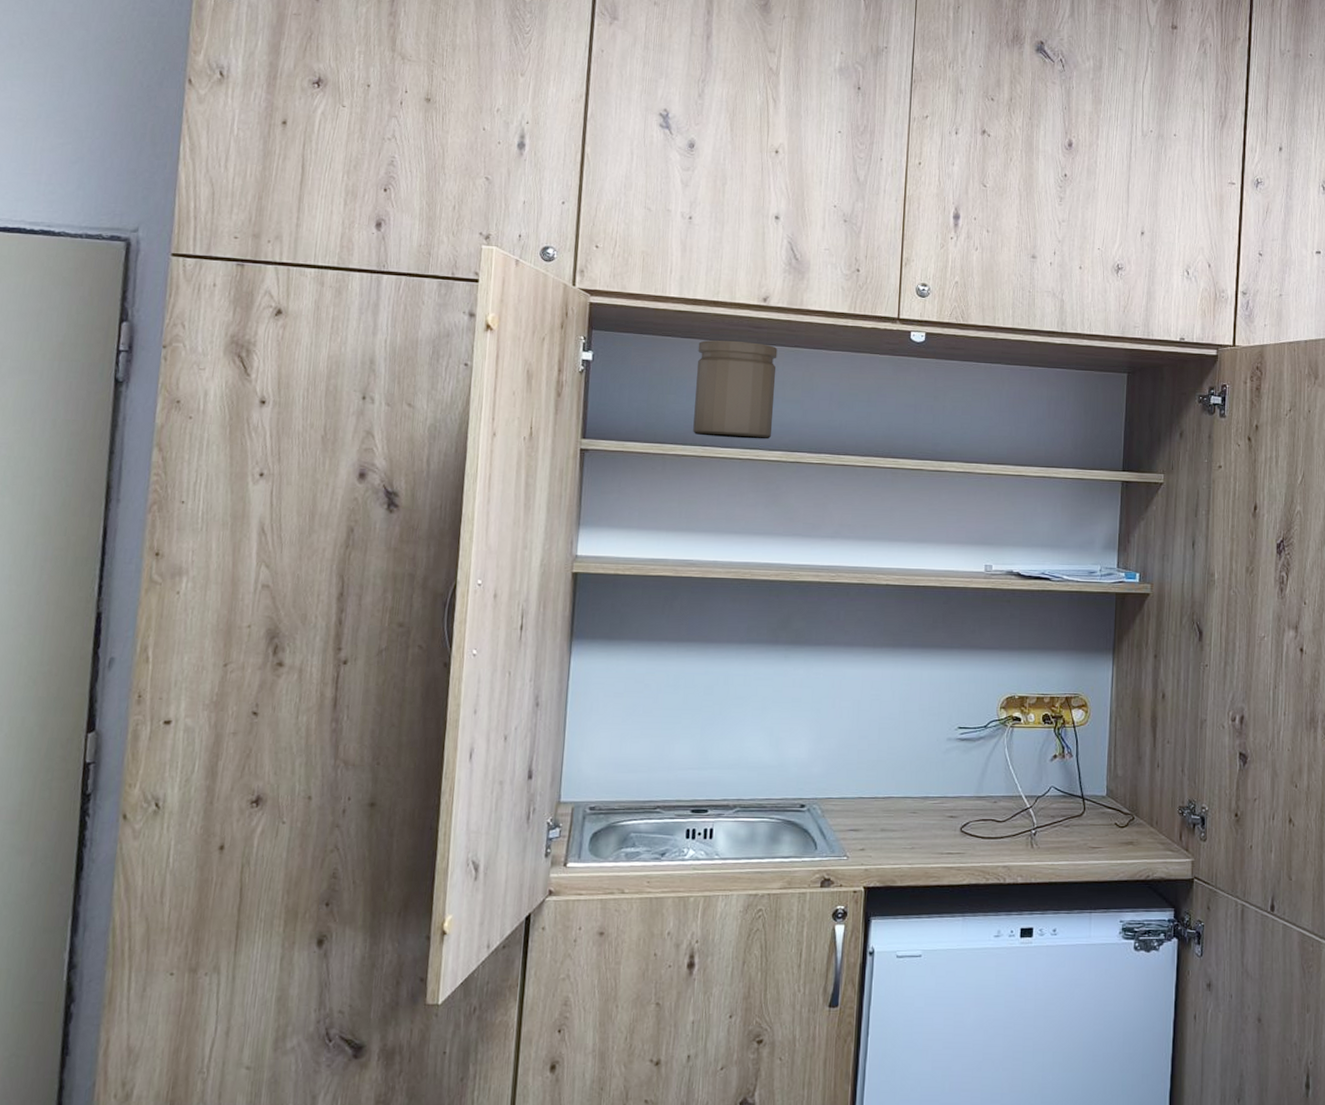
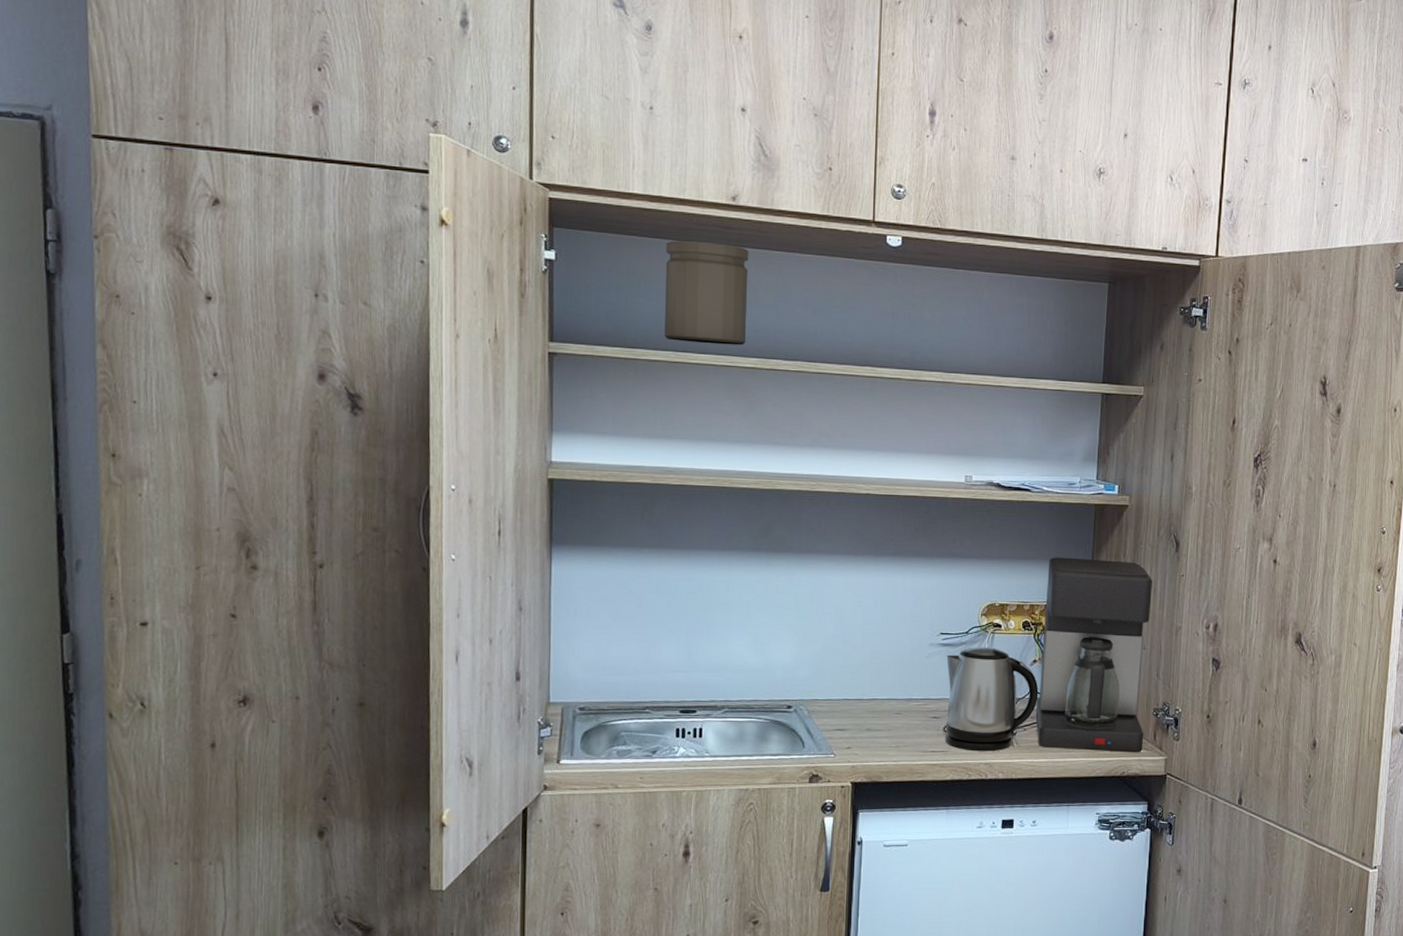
kettle: none [961,742,1059,854] -> present [945,647,1039,752]
coffee maker: none [1056,647,1176,855] -> present [1035,557,1152,753]

